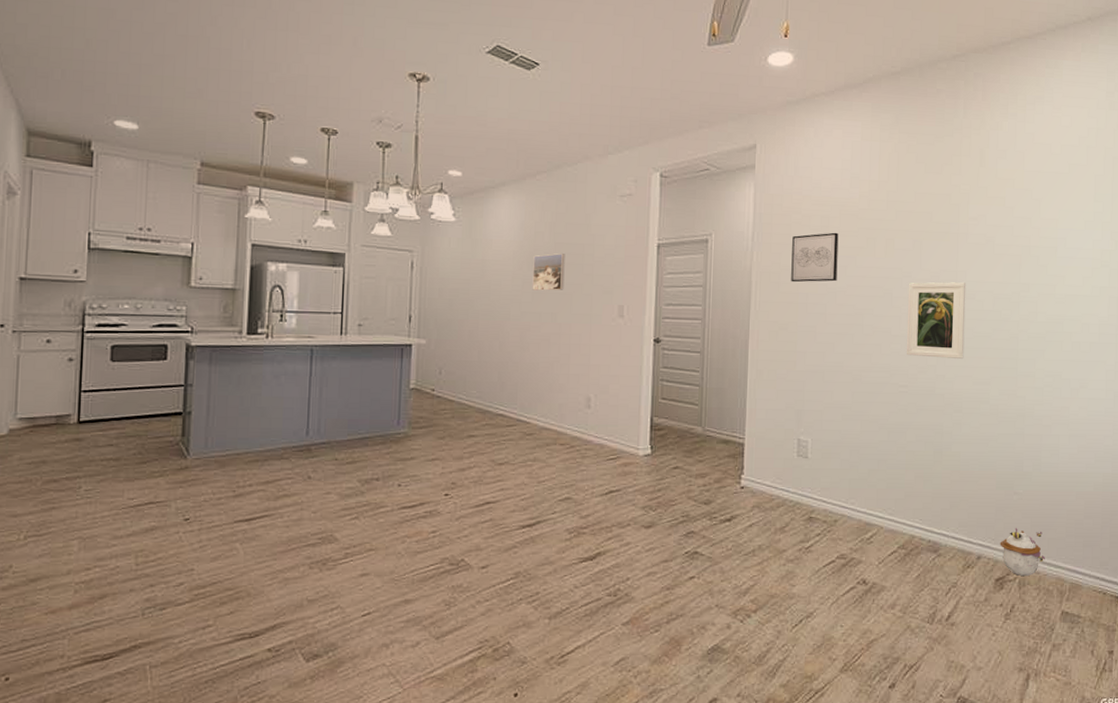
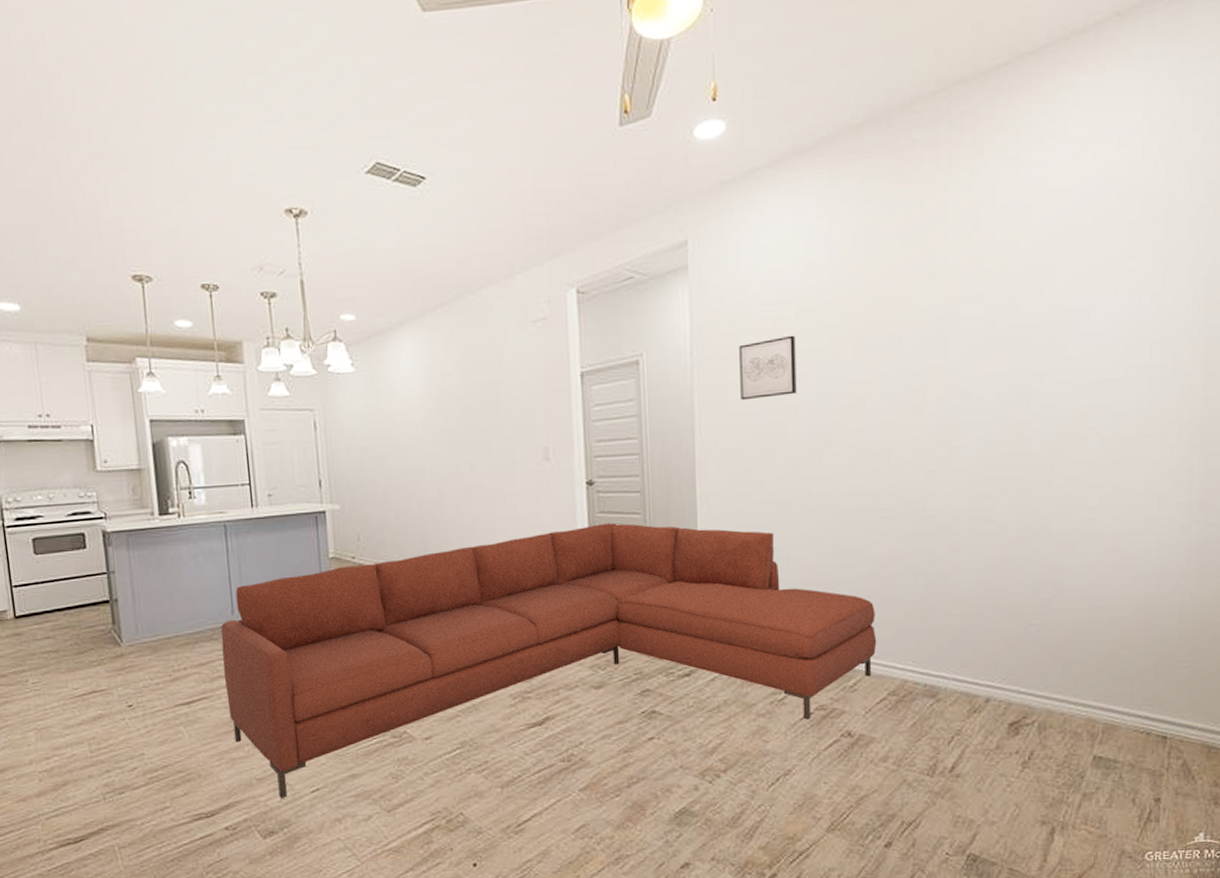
sofa: none [289,377,892,622] -> present [221,523,877,799]
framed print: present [532,253,565,291] -> none [443,395,481,440]
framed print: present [907,282,966,359] -> none [885,379,960,474]
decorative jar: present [1000,527,1046,577] -> none [1013,663,1072,719]

